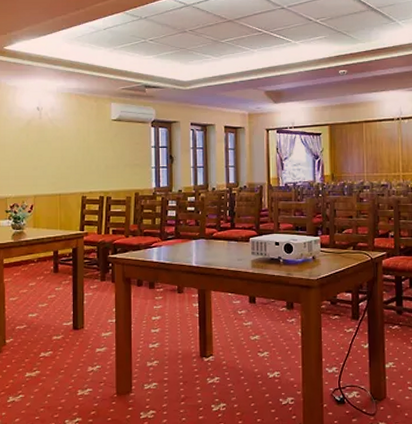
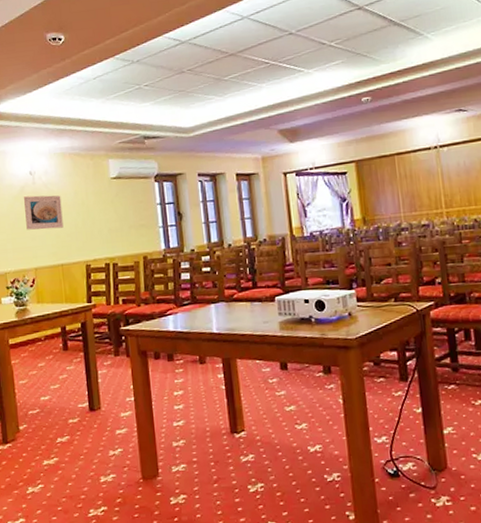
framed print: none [30,129,64,161] -> present [24,195,64,230]

